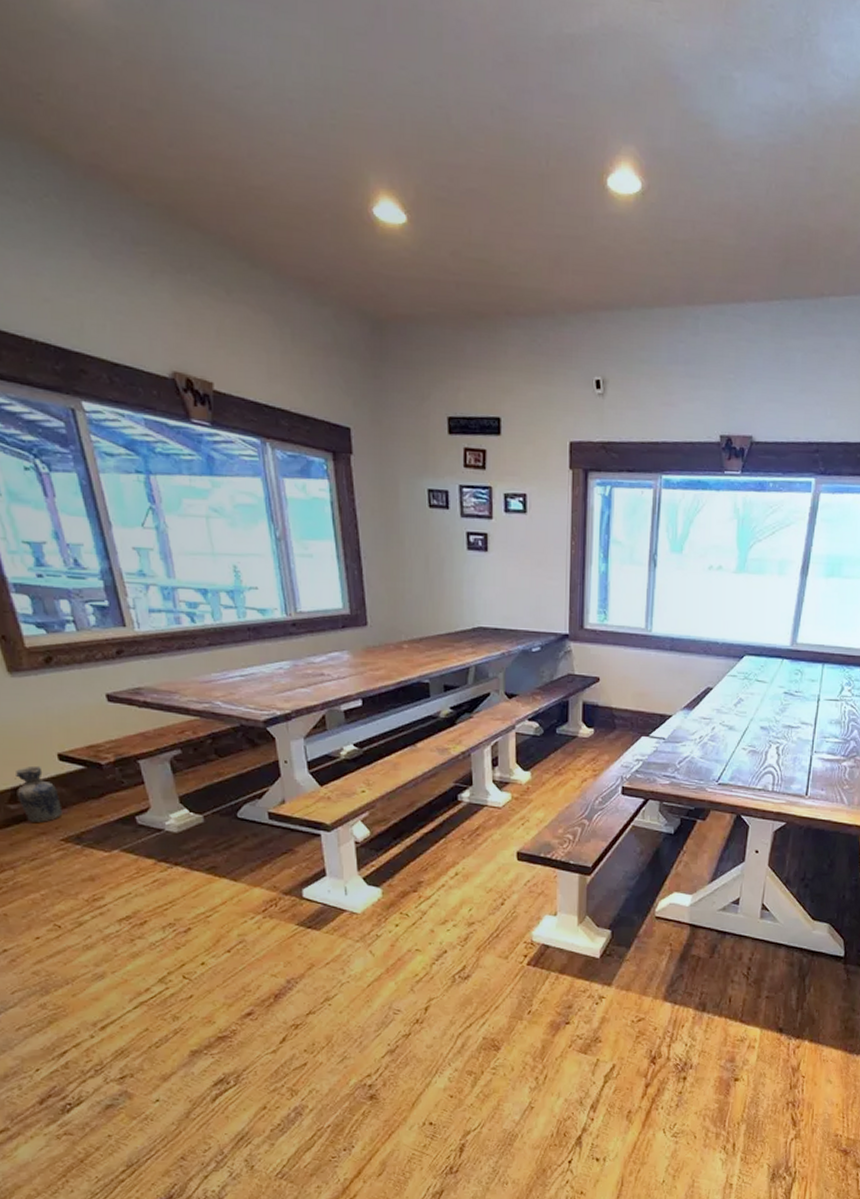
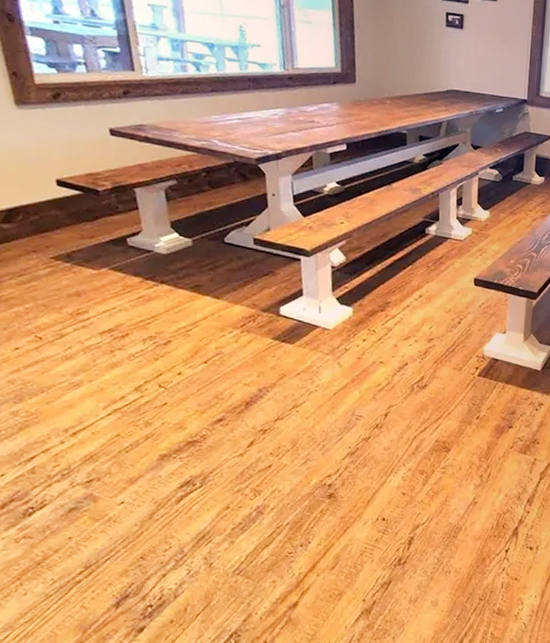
ceramic jug: present [15,765,63,822] -> none [11,189,56,241]

